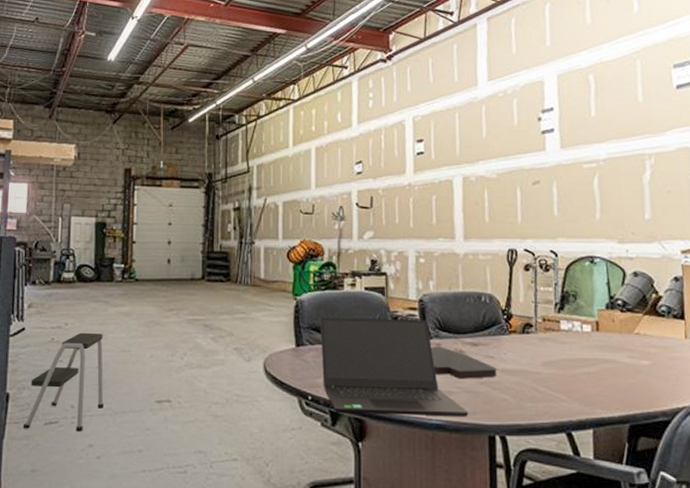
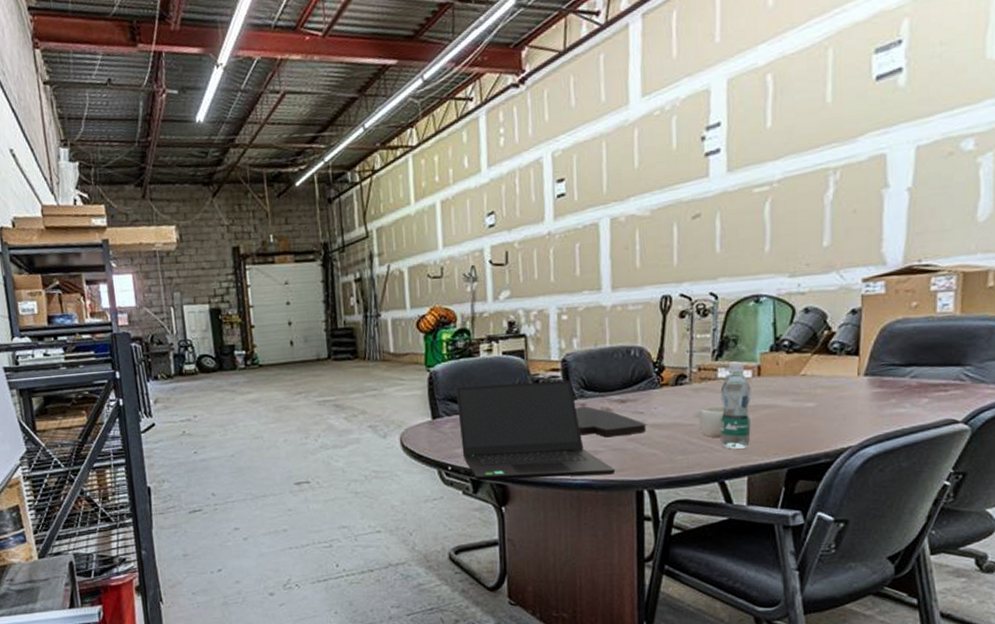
step stool: present [22,332,104,432] -> none [168,422,244,519]
mug: none [545,357,568,389] -> present [699,406,724,438]
bottle: none [563,315,594,400] -> present [720,361,751,449]

